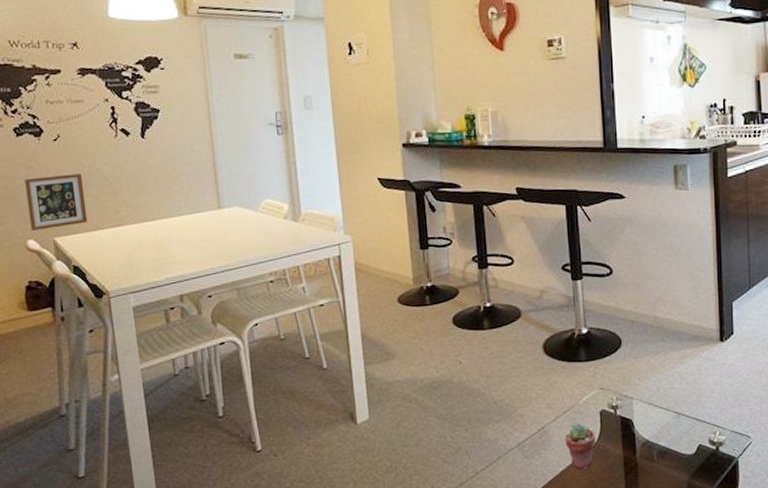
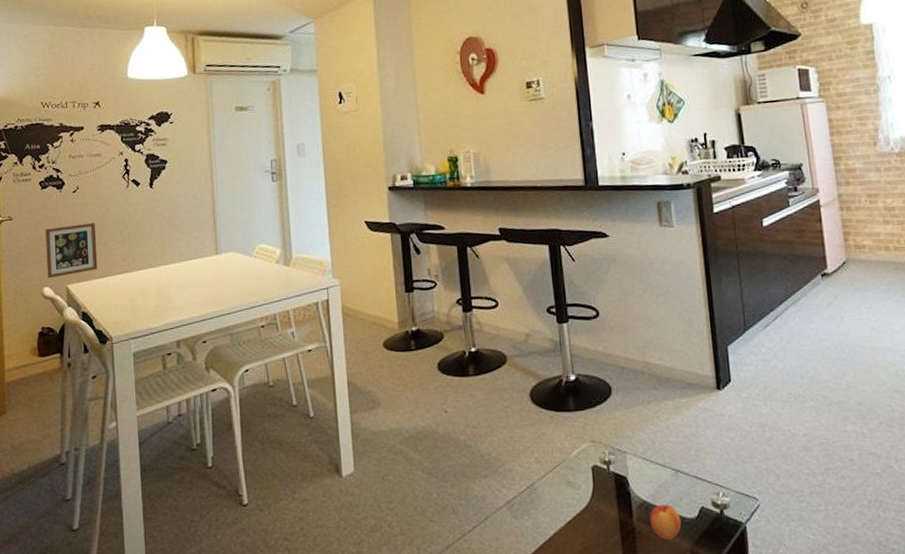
potted succulent: present [565,423,595,469] -> none [556,480,588,533]
apple: none [652,443,681,474] -> present [650,504,682,540]

